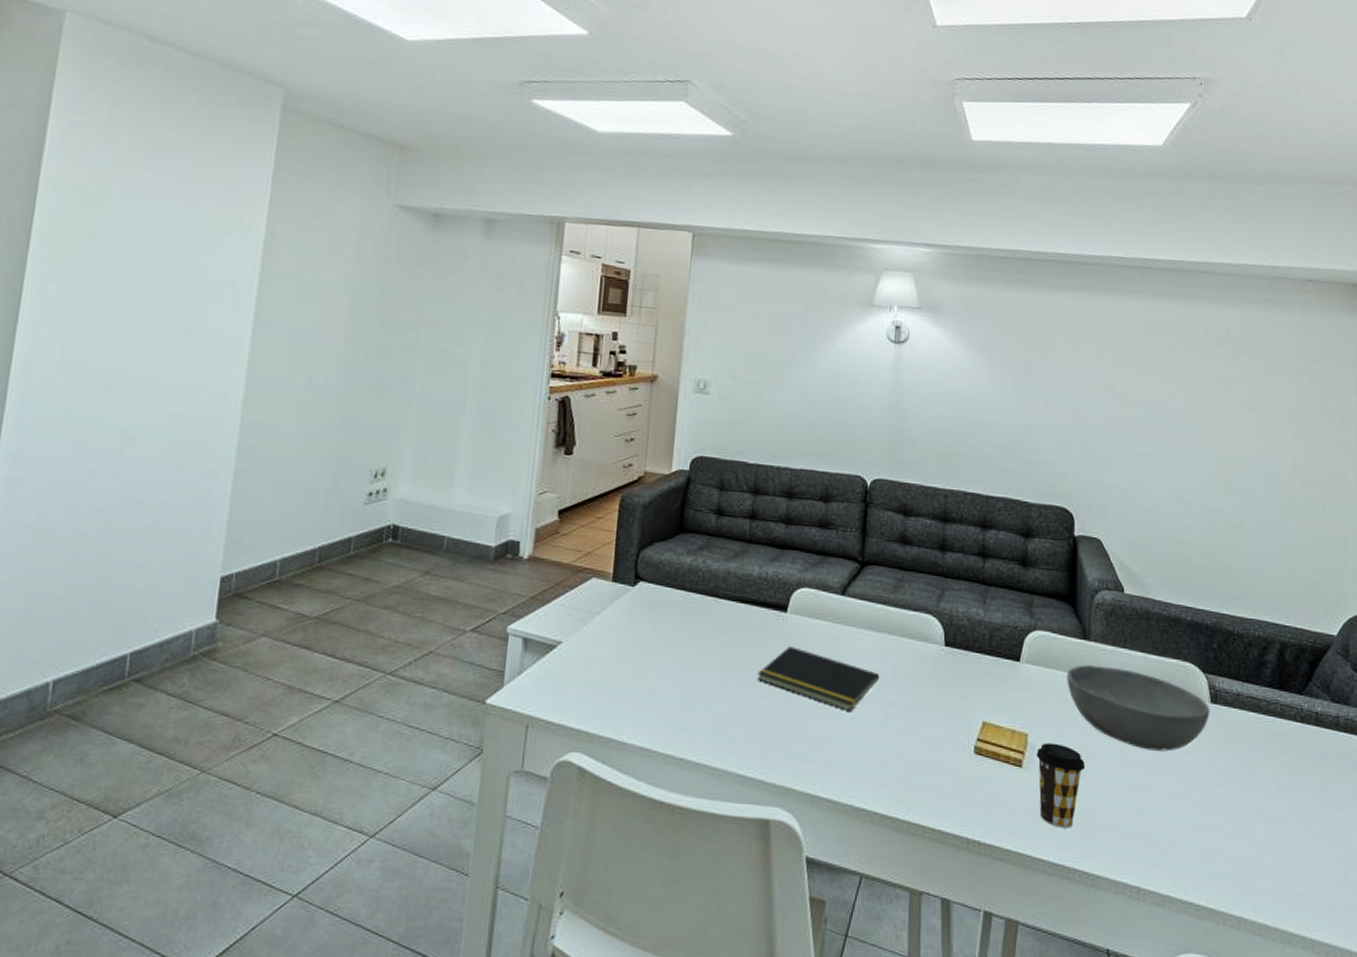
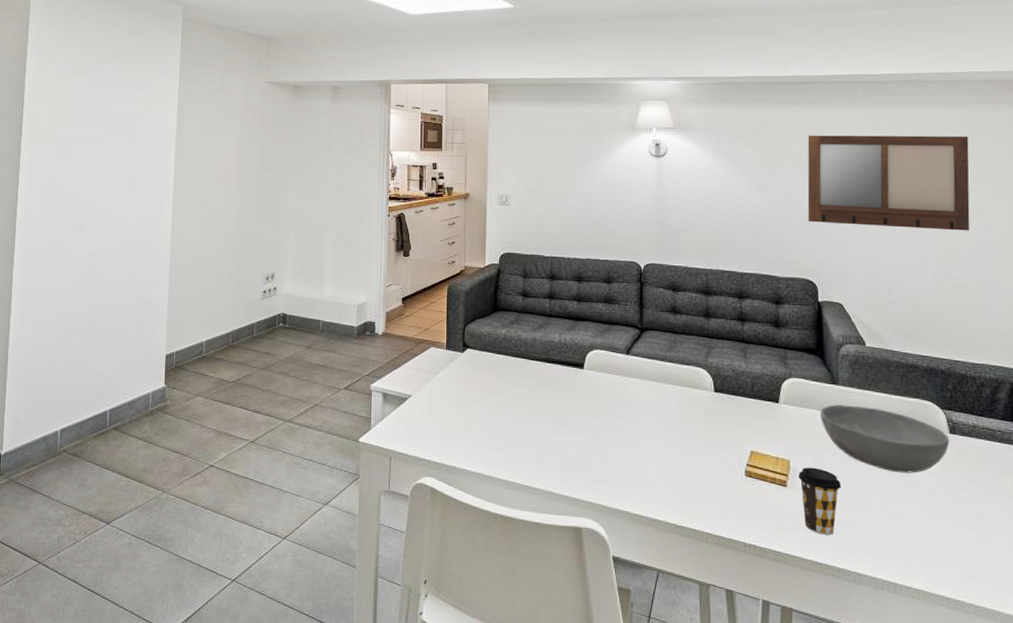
notepad: present [757,646,880,711] -> none [563,395,662,444]
writing board: none [1068,328,1254,457] -> present [807,135,970,231]

